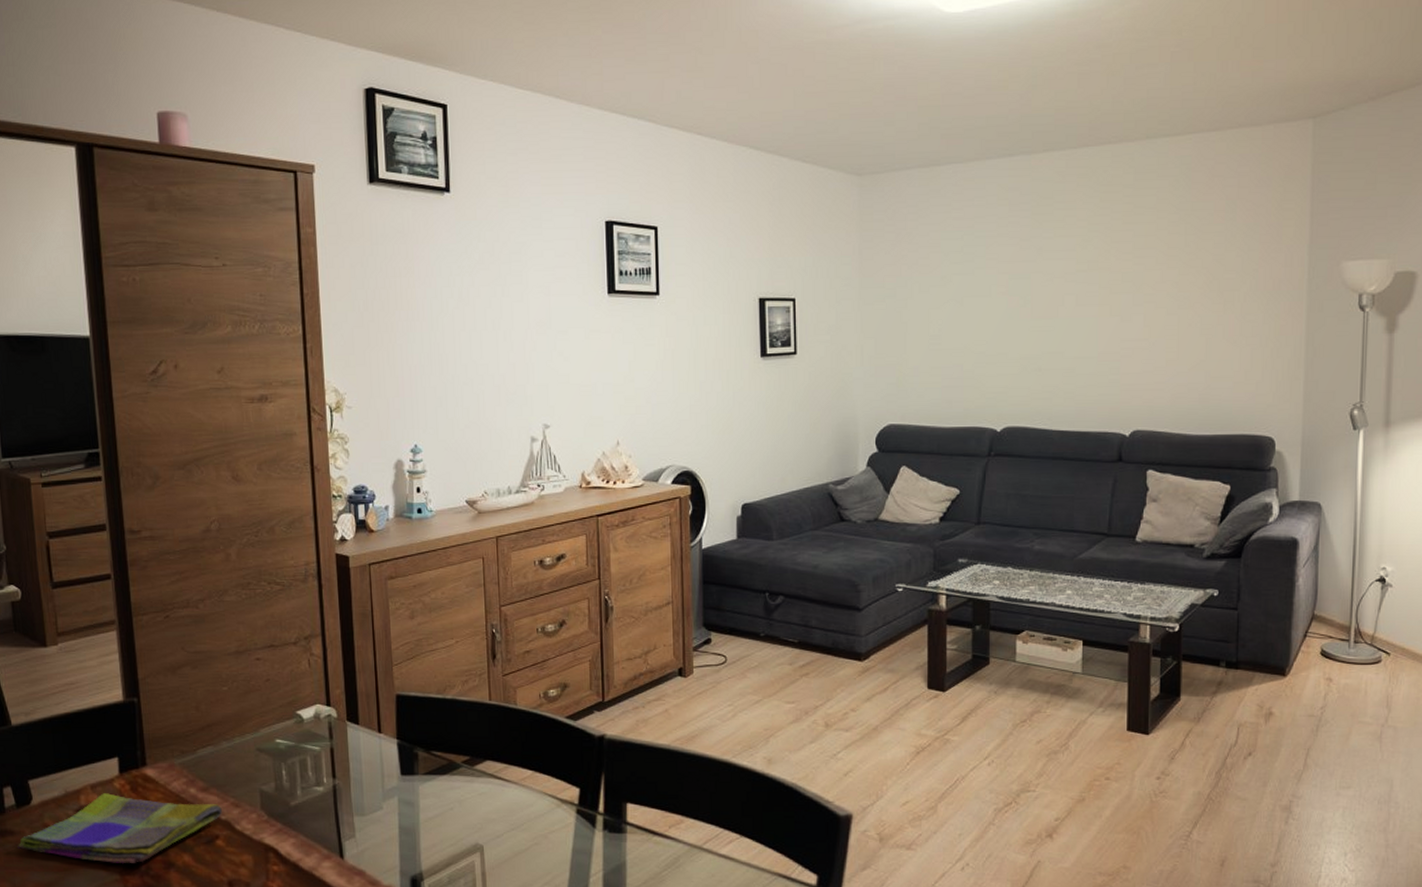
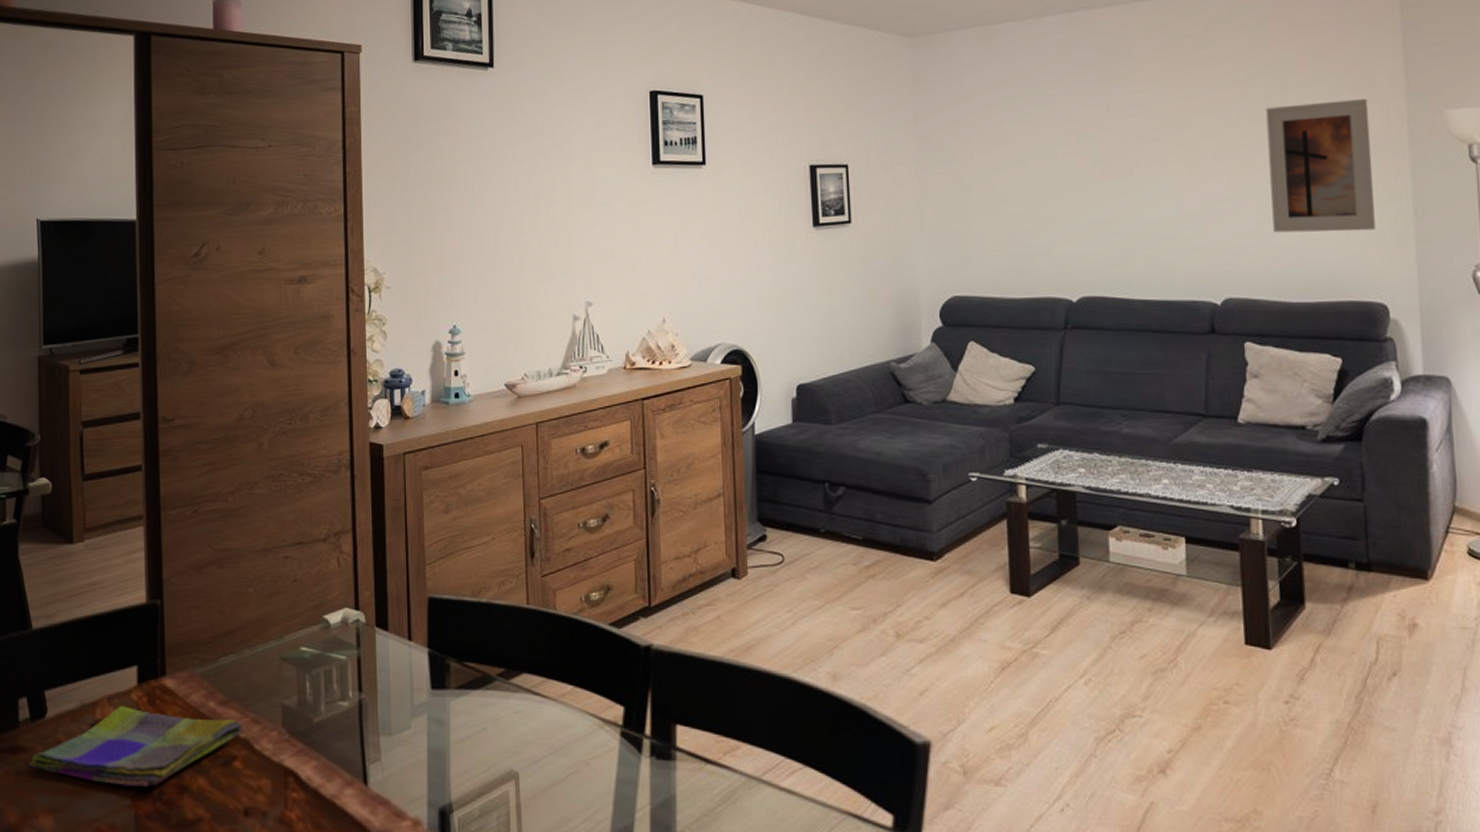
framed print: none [1181,248,1275,372] -> present [1265,98,1375,233]

